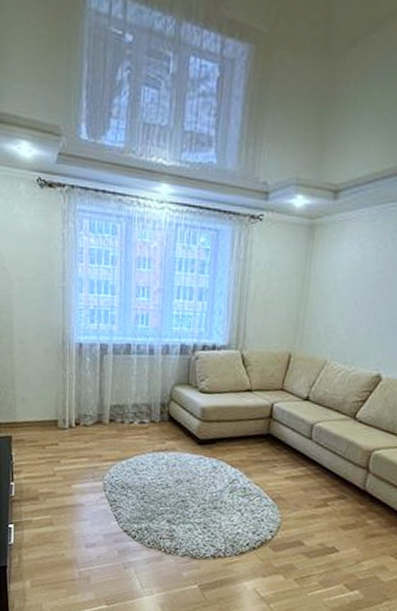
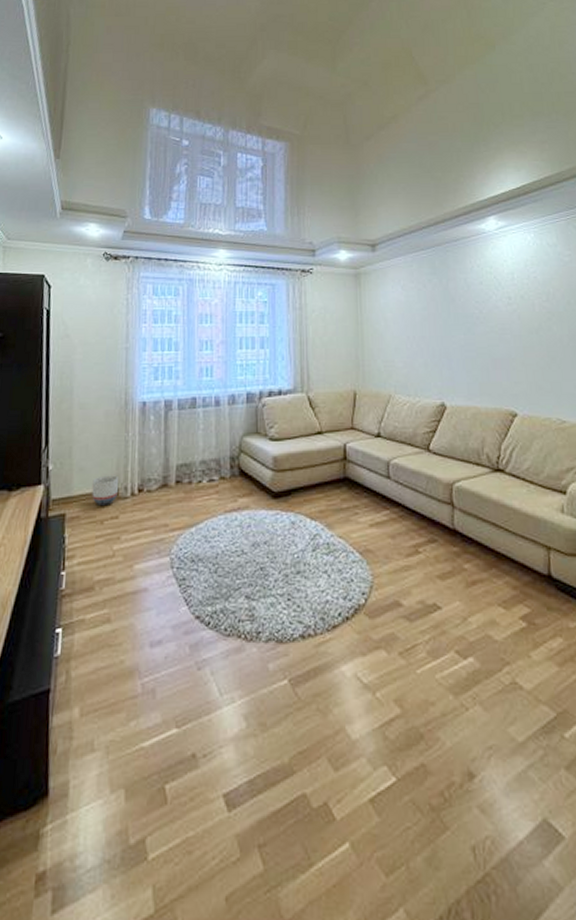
planter: none [34,407,57,434] -> present [92,475,118,505]

